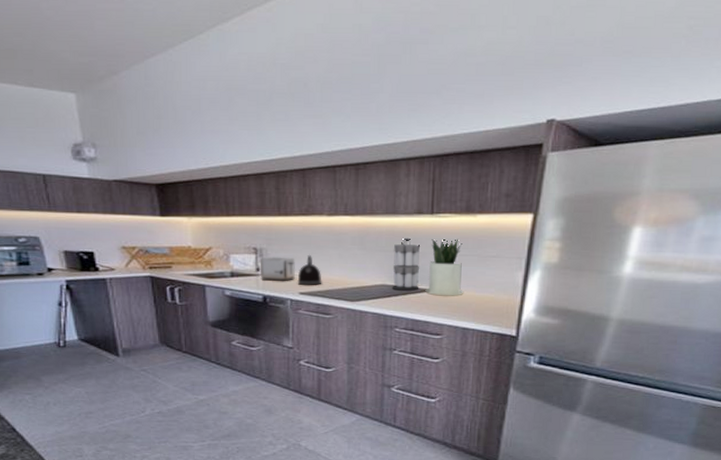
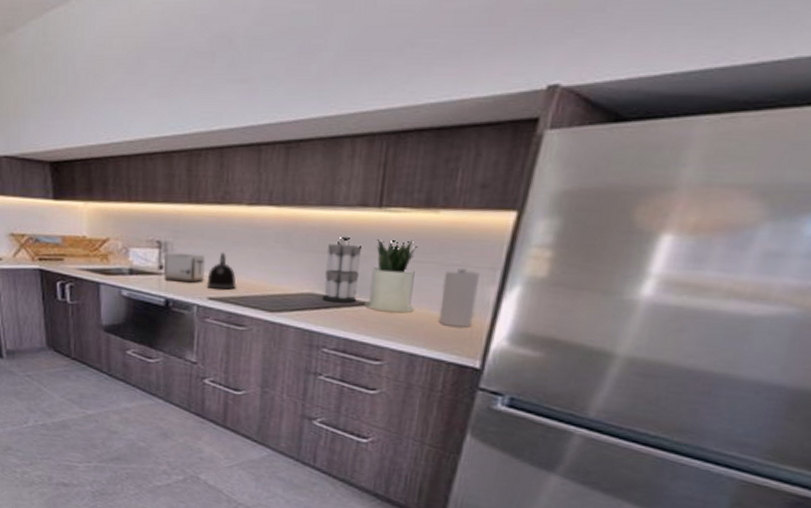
paper towel holder: none [482,259,510,305] -> present [439,268,479,329]

